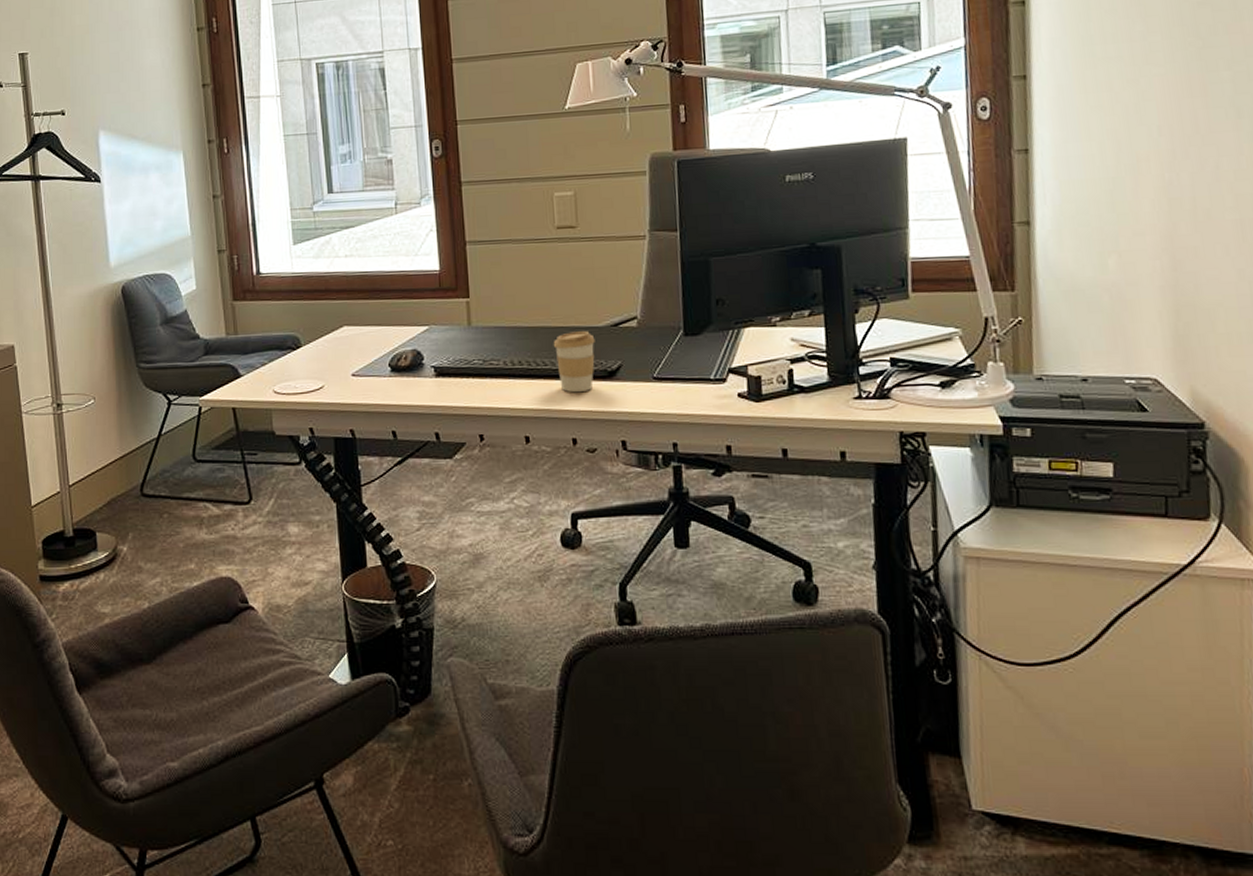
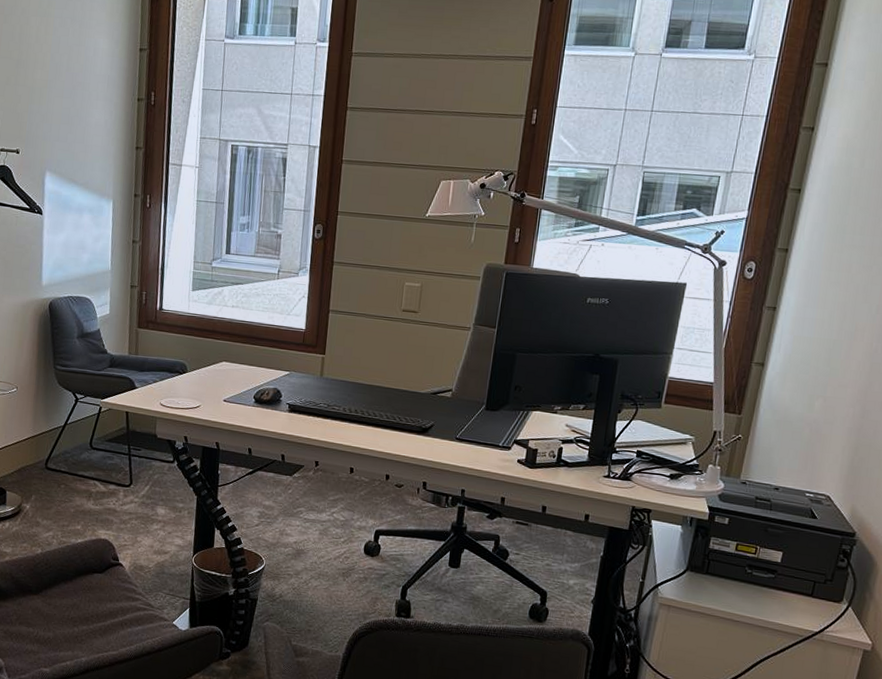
coffee cup: present [553,331,595,393] -> none [384,393,417,441]

